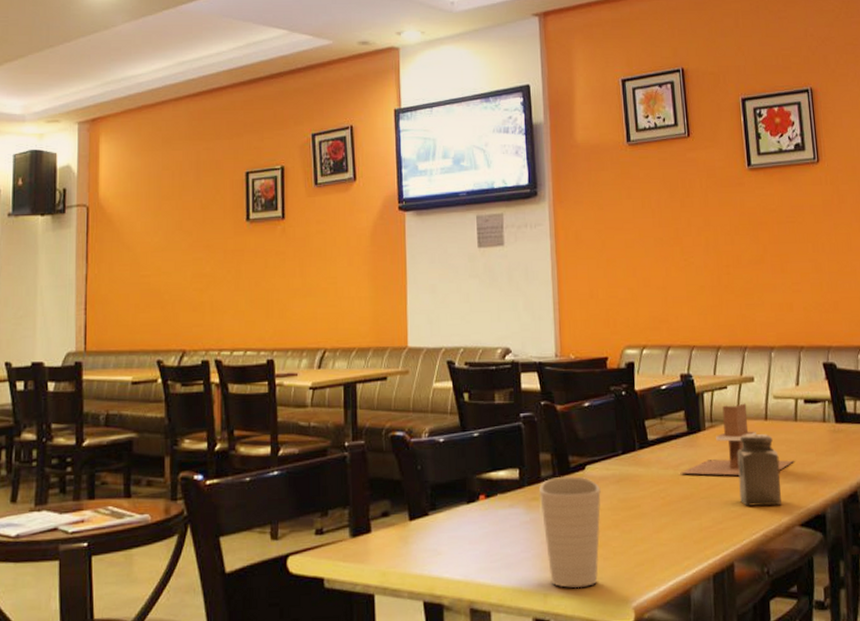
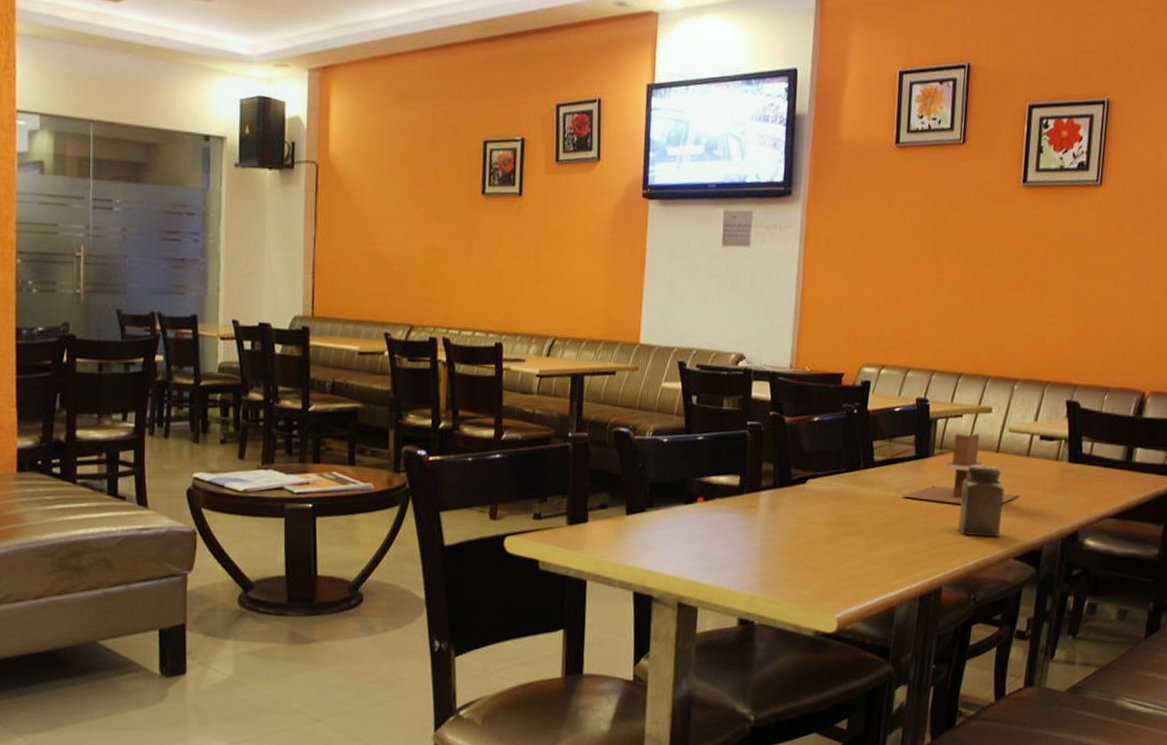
cup: present [539,476,601,589] -> none [758,487,820,595]

